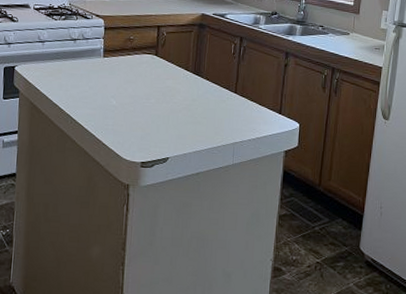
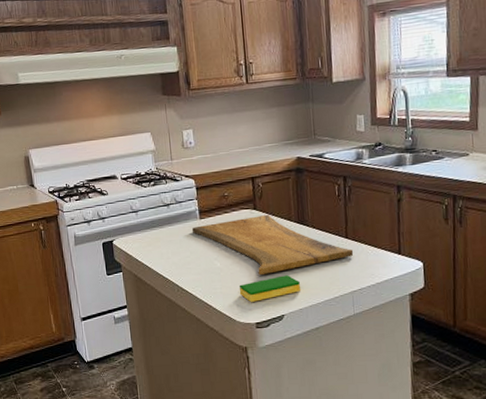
cutting board: none [95,61,240,117] -> present [192,214,354,275]
dish sponge: none [129,120,189,142] -> present [238,275,301,302]

